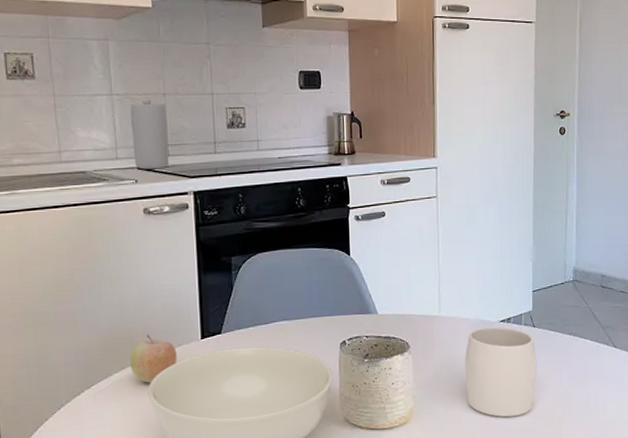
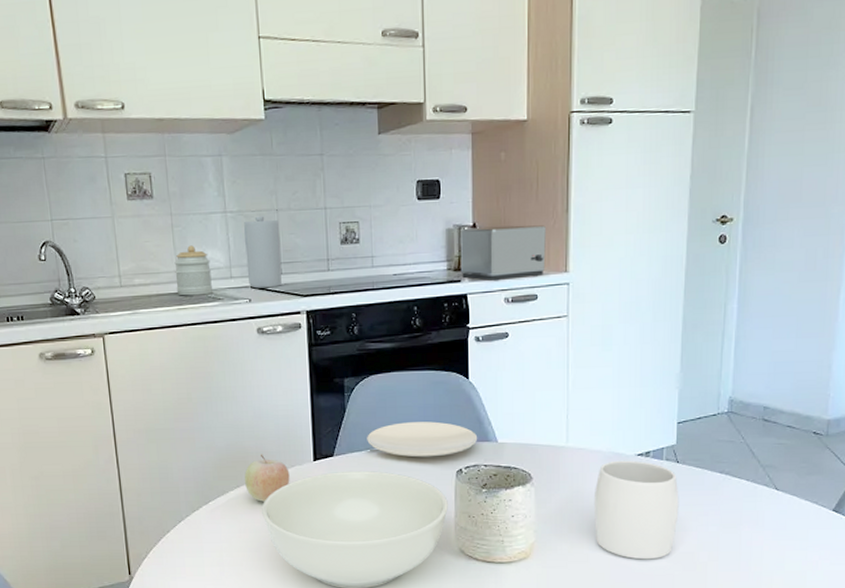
jar: none [57,126,98,177] -> present [174,245,213,296]
plate: none [254,296,360,332] -> present [367,421,478,458]
toaster: none [340,114,417,165] -> present [460,225,546,282]

